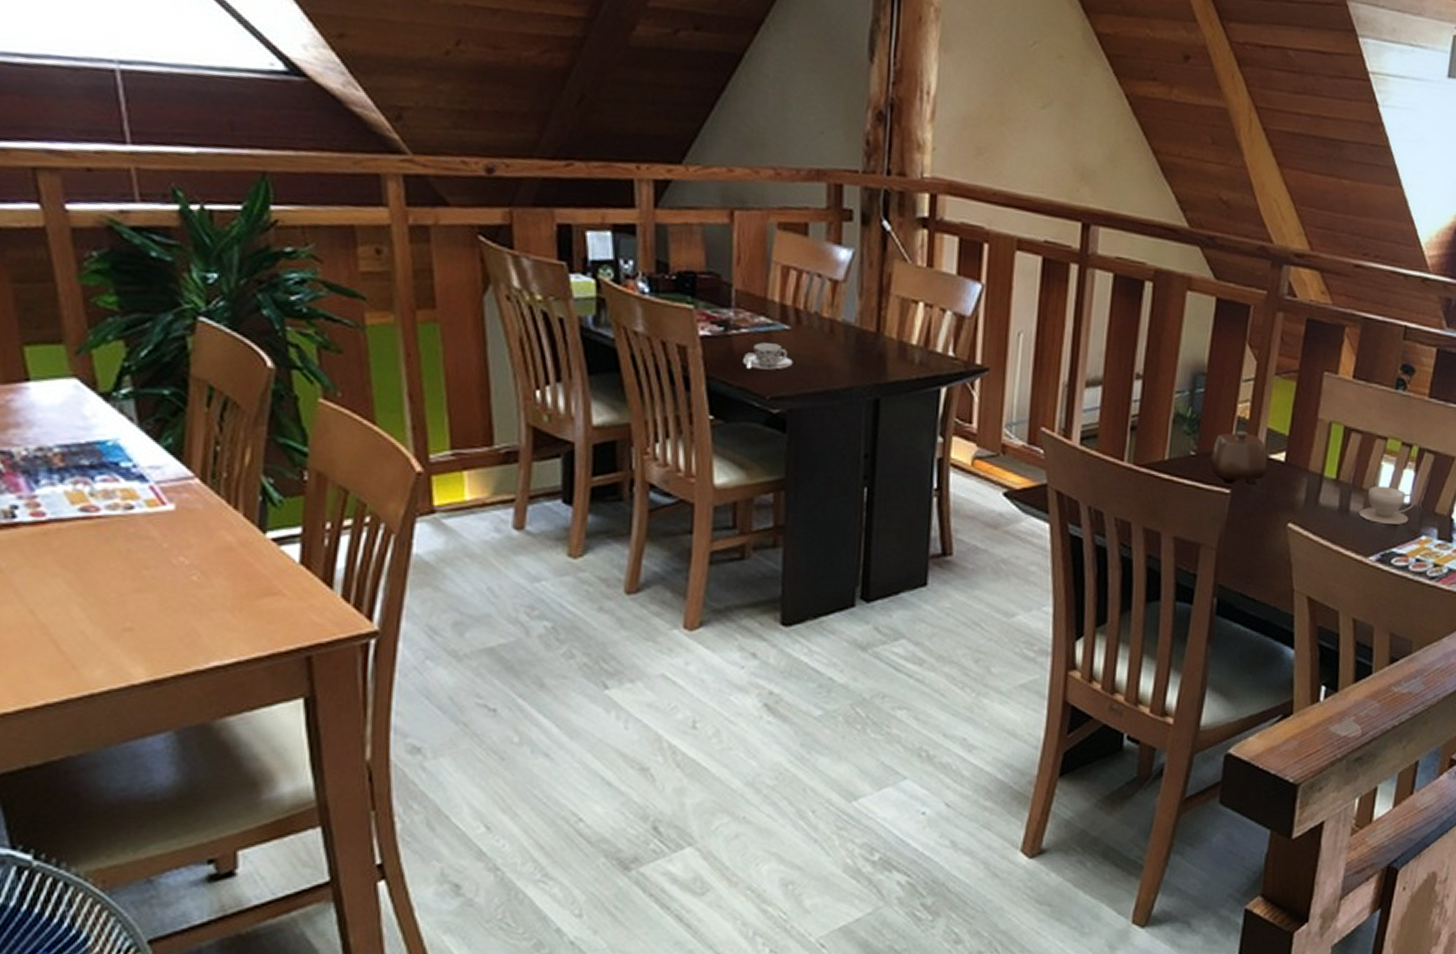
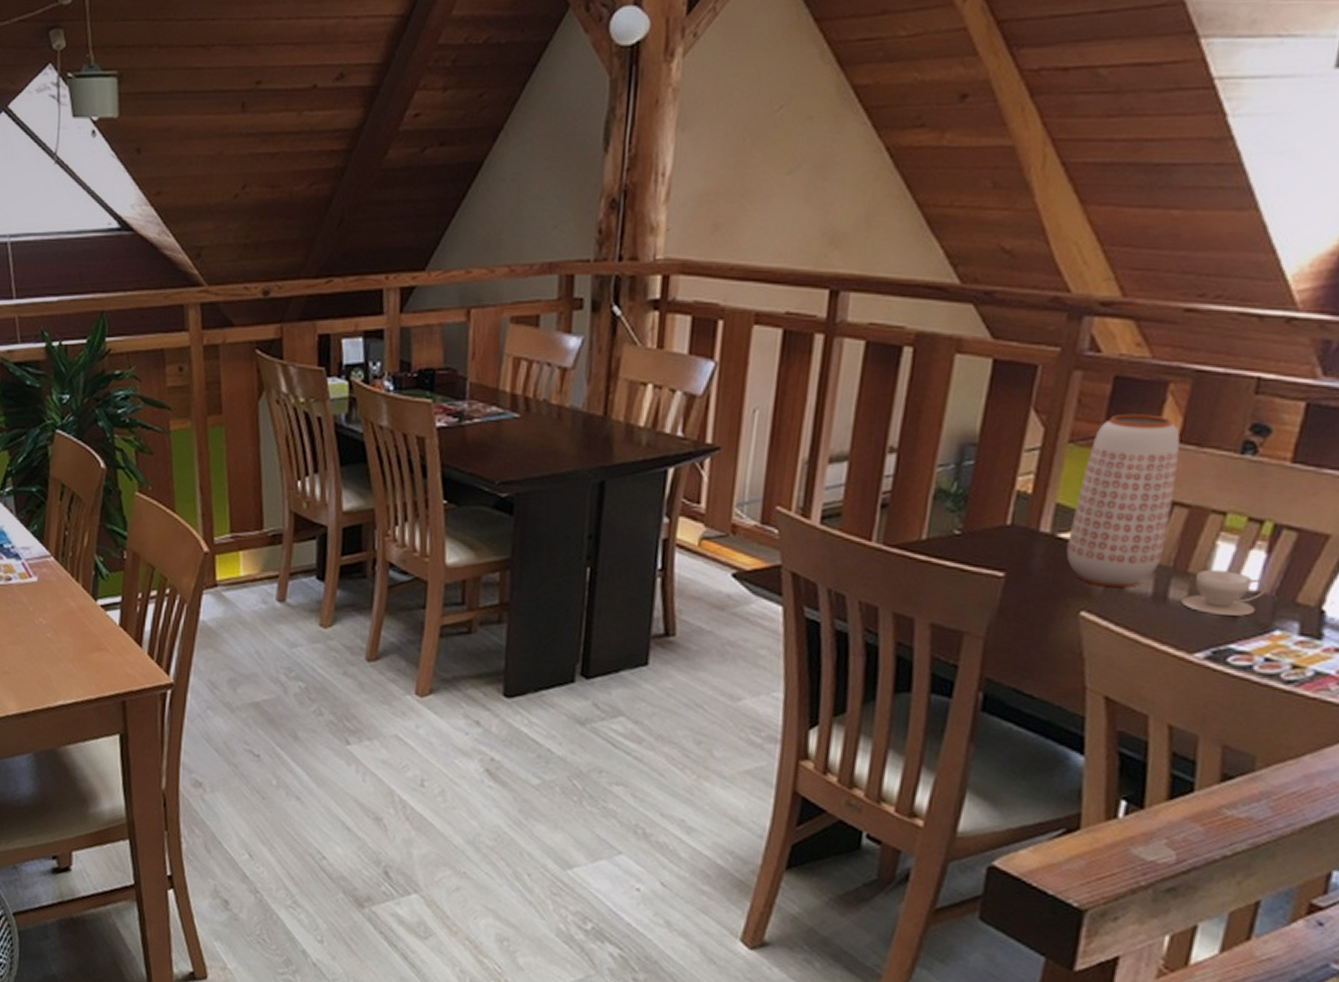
teacup: present [743,342,793,370] -> none [475,431,522,457]
sugar bowl: present [1210,430,1268,485] -> none [979,506,1055,567]
vase: none [1276,351,1354,502] -> present [1066,413,1180,588]

